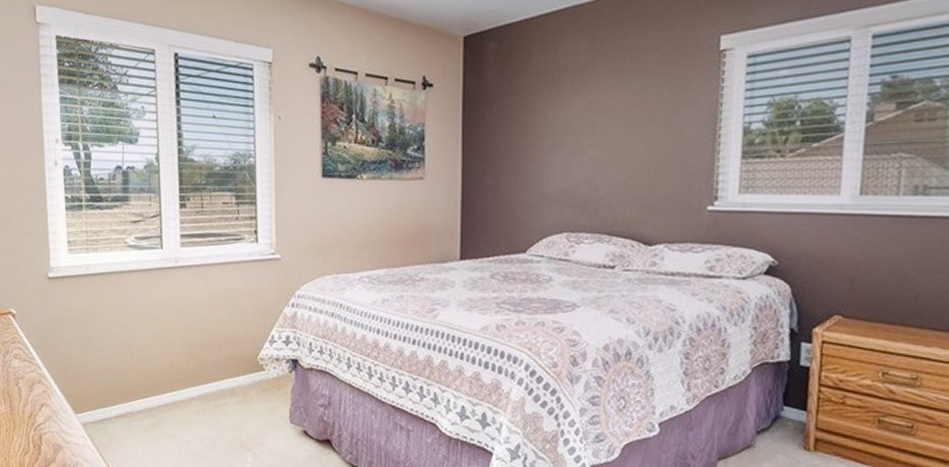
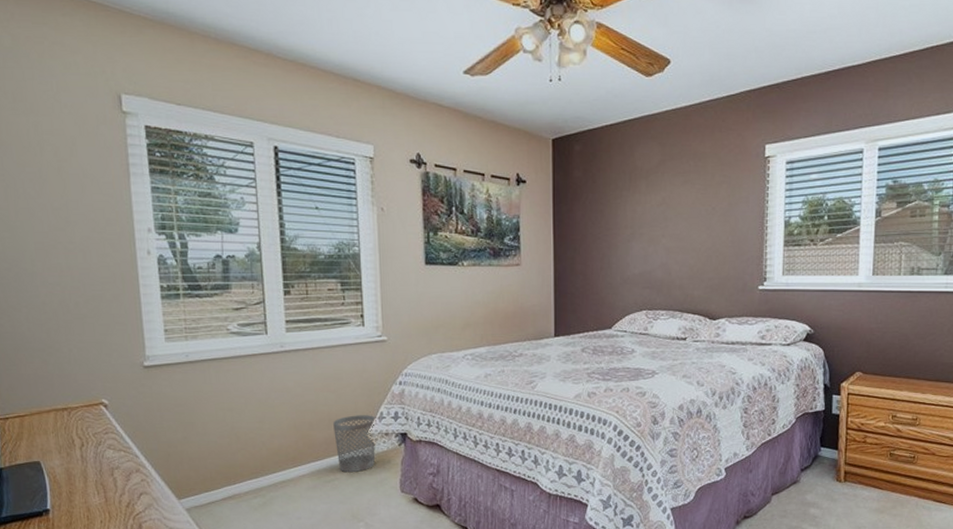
wastebasket: none [224,337,267,399] -> present [333,415,377,473]

